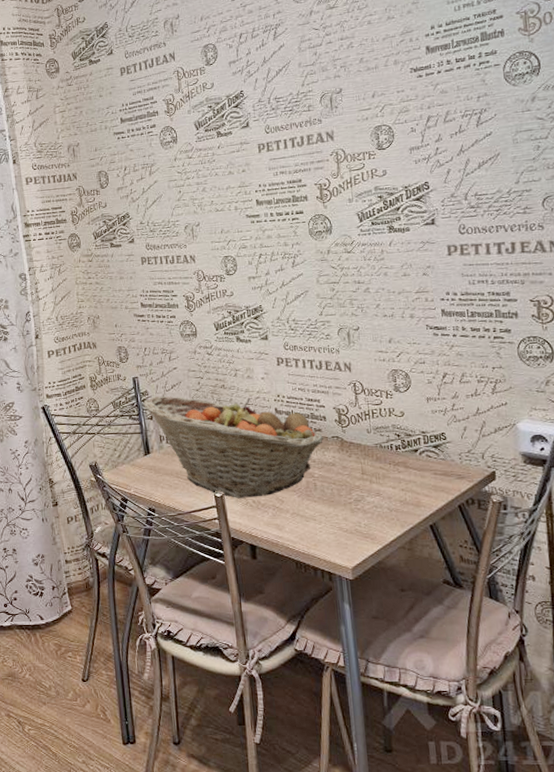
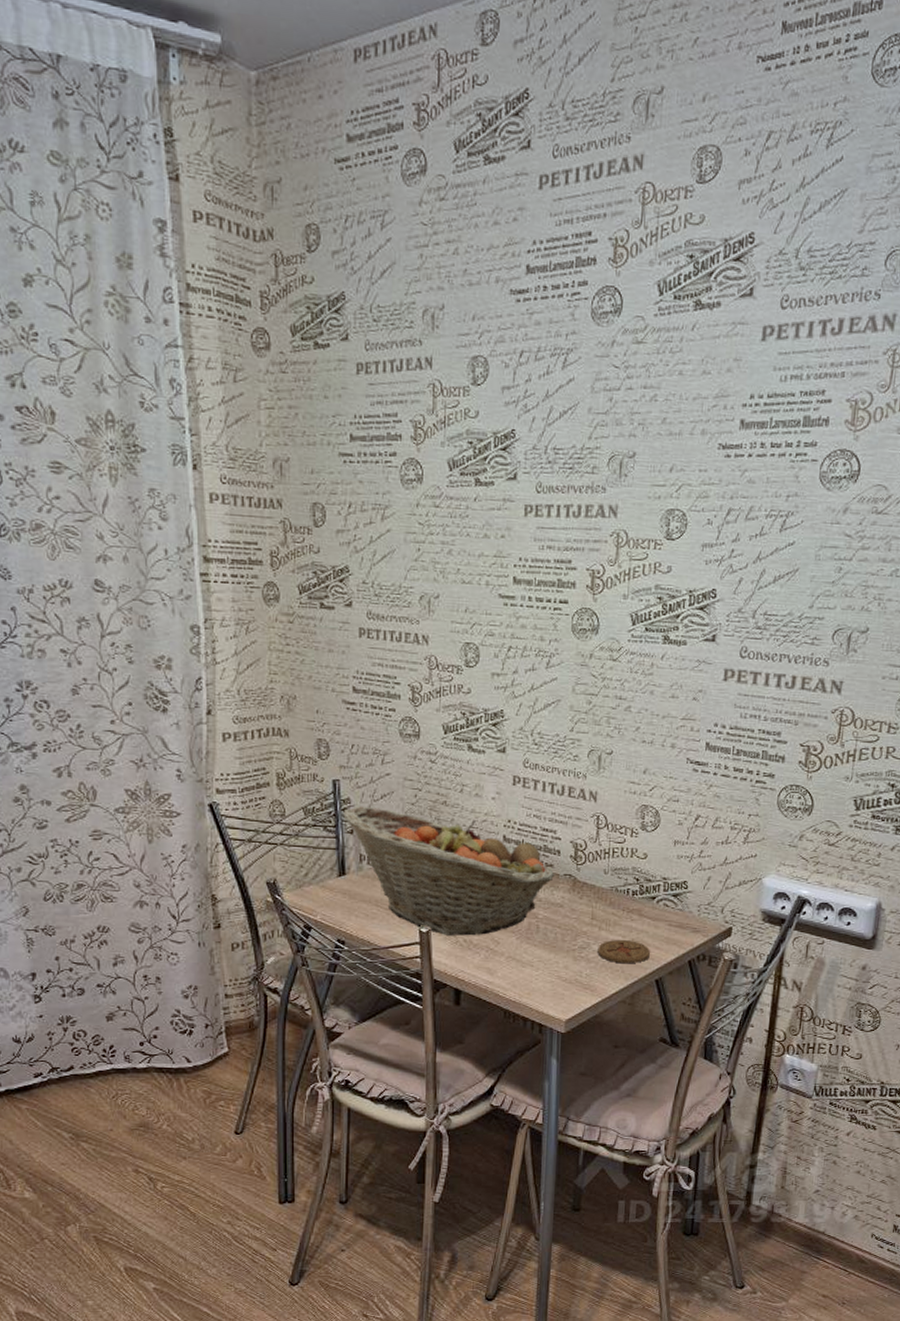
coaster: none [371,490,421,513] -> present [597,939,650,964]

